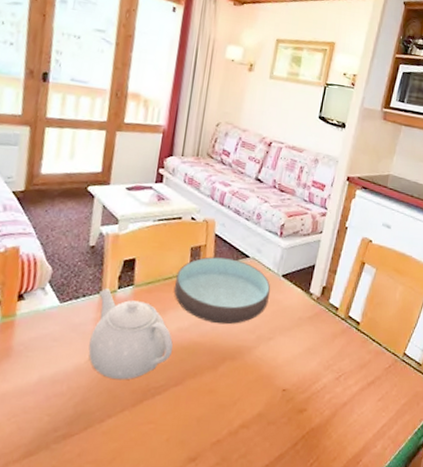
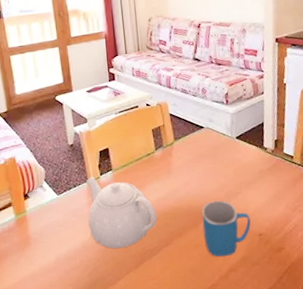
bowl: present [174,257,271,325] -> none [145,131,229,189]
mug: none [220,342,278,410] -> present [202,200,251,257]

